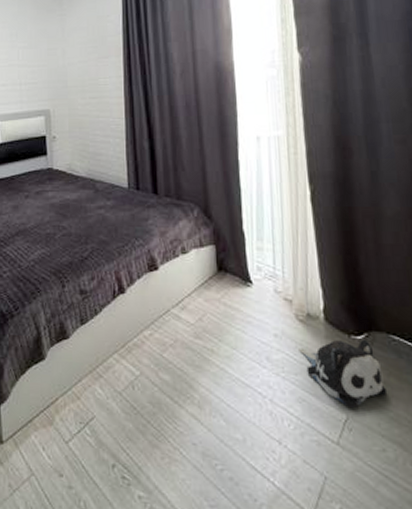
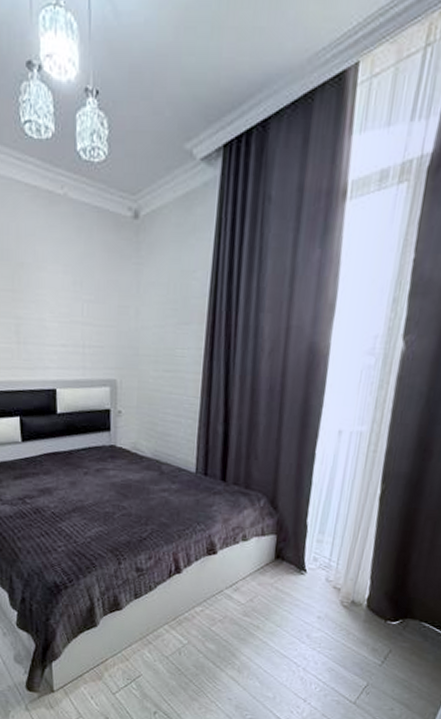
plush toy: present [299,339,388,409] -> none [337,624,408,678]

